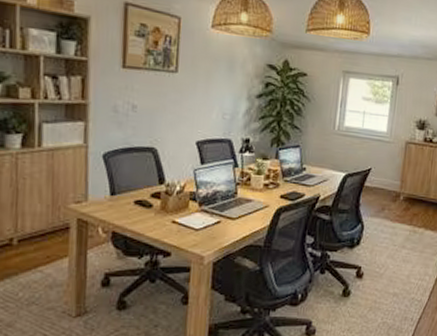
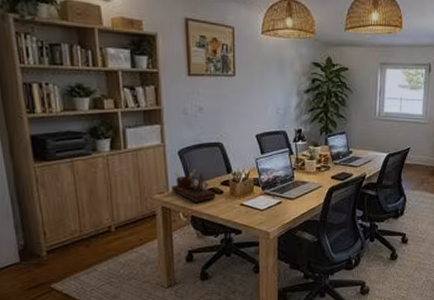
desk organizer: none [91,175,144,216] -> present [171,167,216,202]

